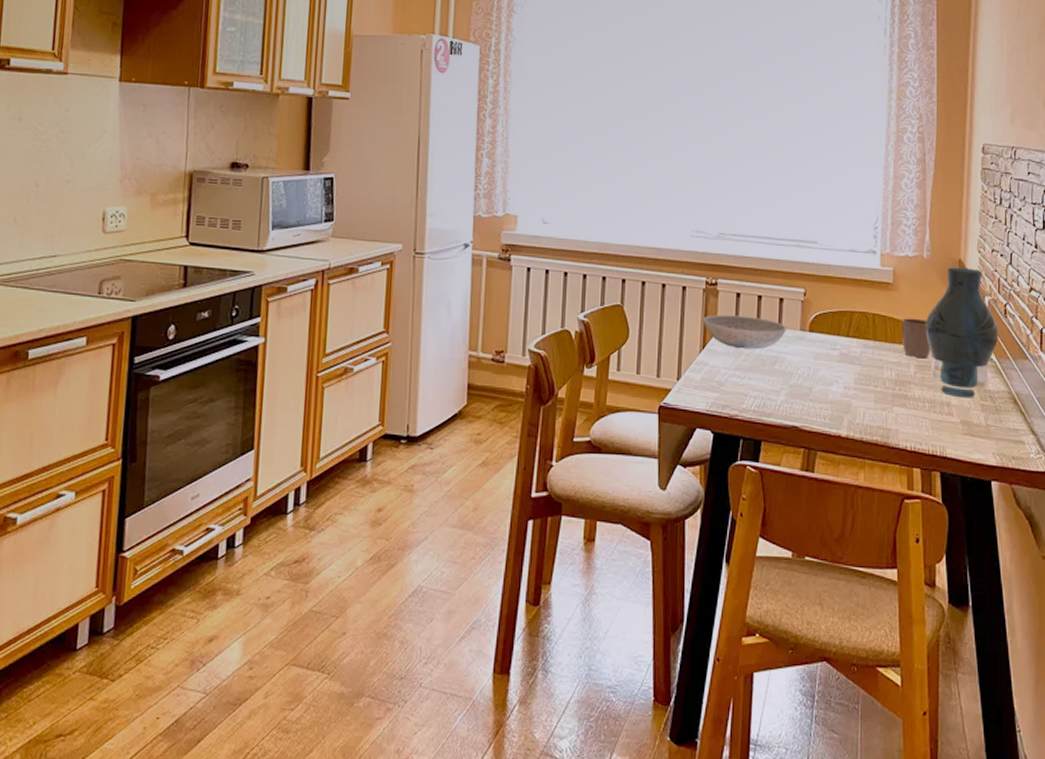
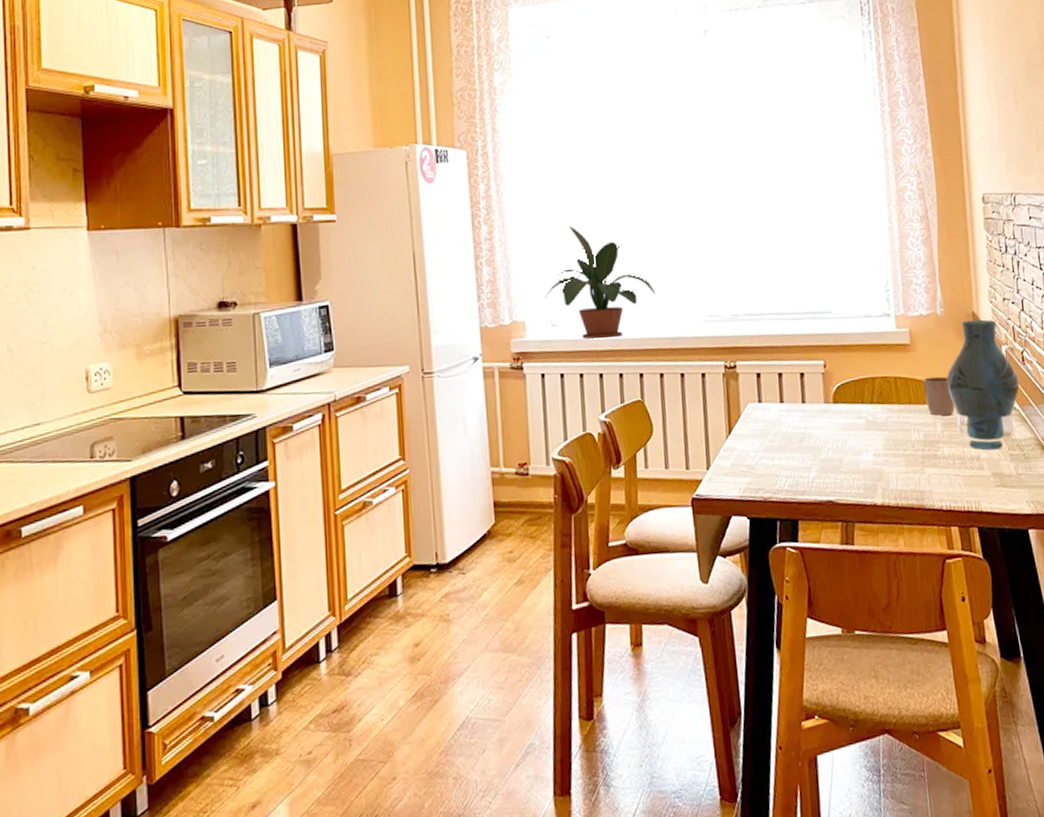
potted plant: none [539,129,647,242] -> present [545,226,656,340]
dish: present [703,314,786,350] -> none [726,395,811,430]

